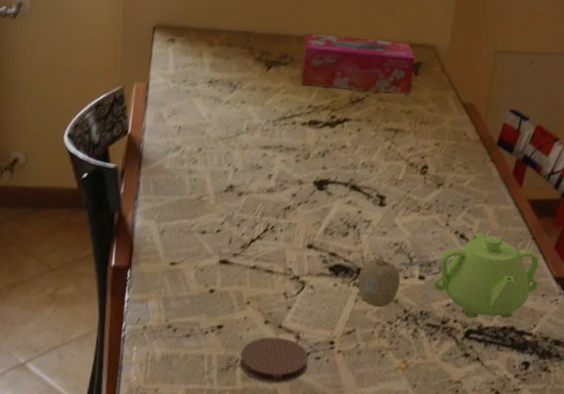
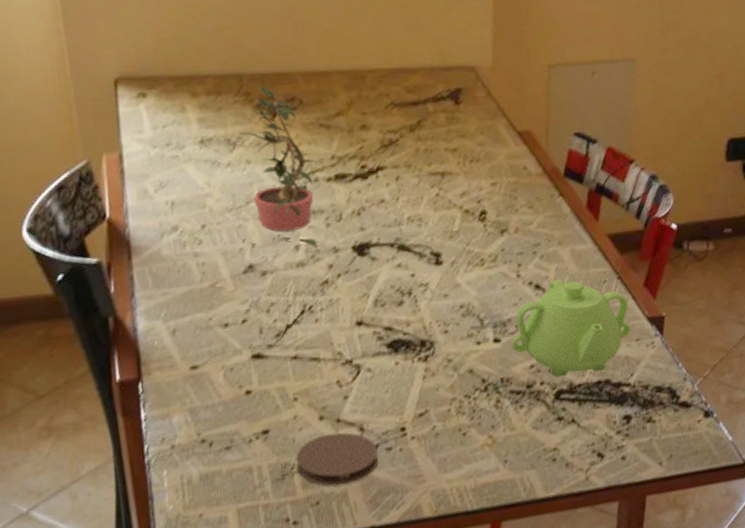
potted plant: none [240,42,297,178] -> present [239,85,317,248]
tissue box: present [301,33,416,93] -> none [312,65,454,132]
fruit: present [358,258,401,308] -> none [423,325,473,382]

